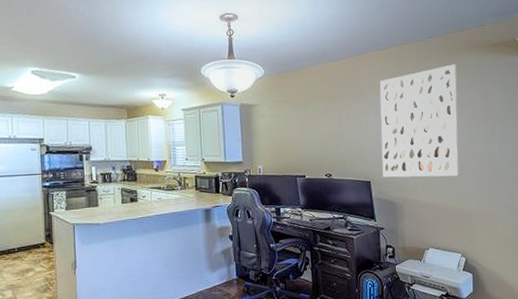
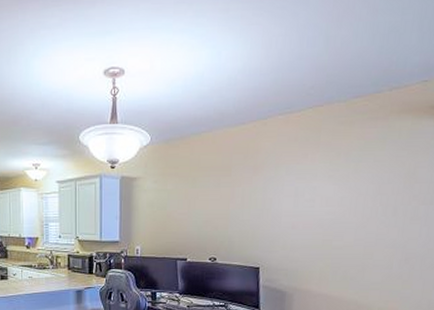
wall art: present [379,64,460,178] -> none [274,131,383,266]

